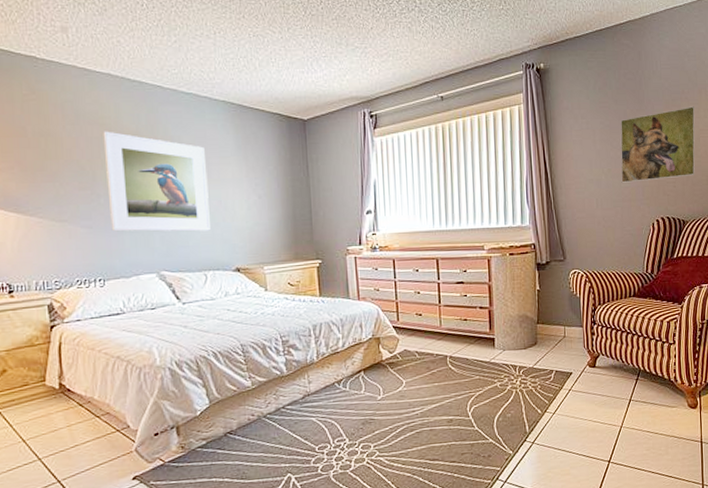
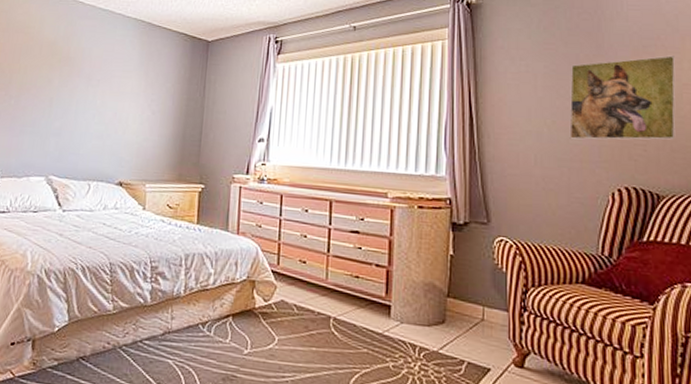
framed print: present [103,131,210,232] -> none [14,39,110,141]

